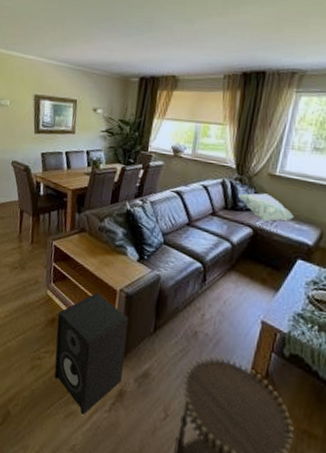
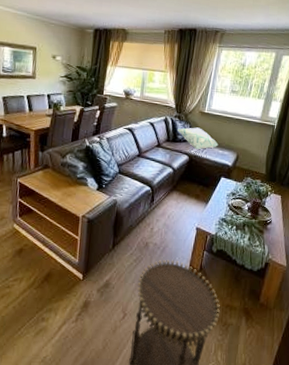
speaker: present [54,293,129,415] -> none [23,221,91,329]

